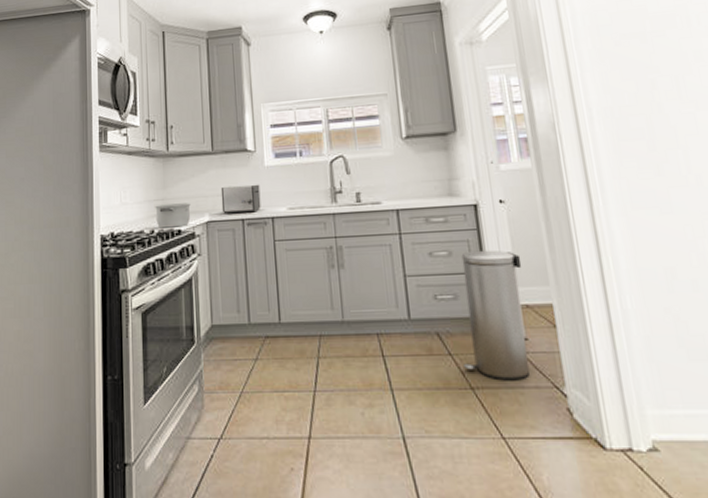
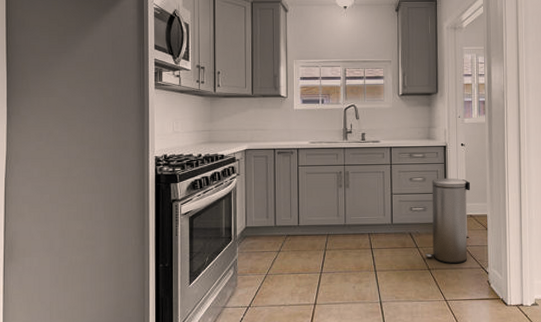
cooking pot: present [154,203,191,228] -> none [202,134,232,153]
toaster: present [220,184,261,214] -> none [258,122,289,145]

